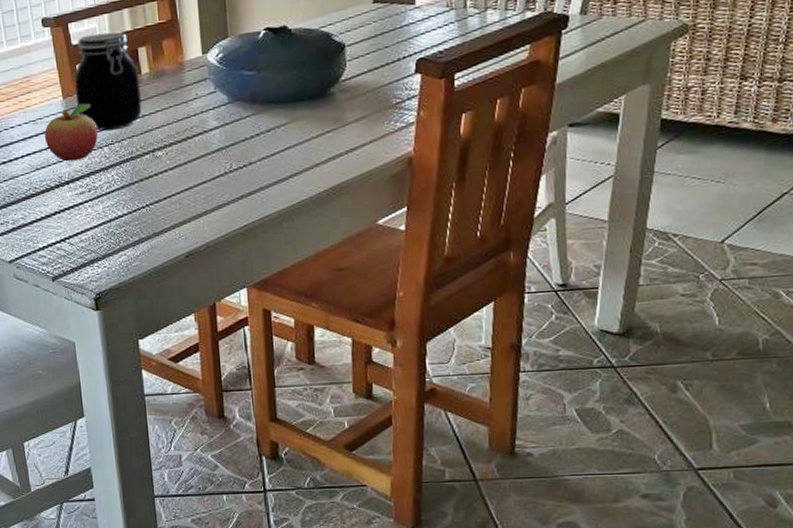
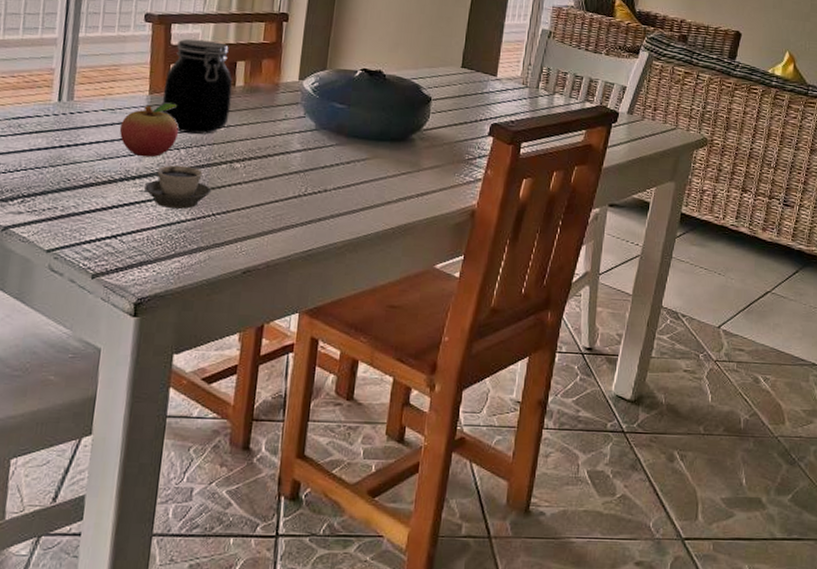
cup: none [79,162,141,206] -> present [144,165,212,209]

